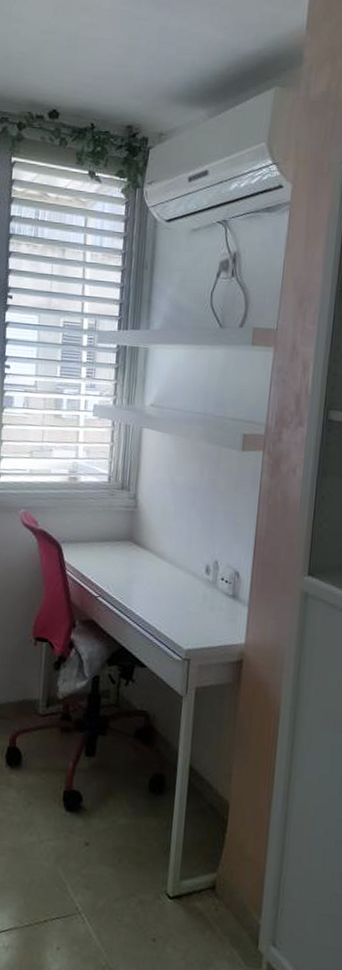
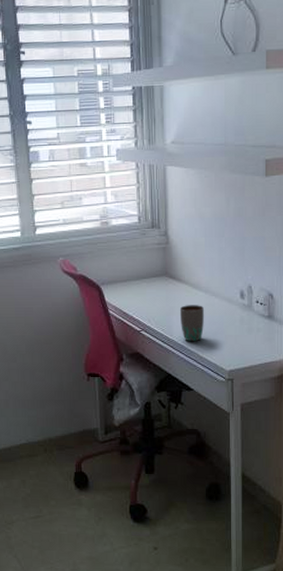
mug: none [140,574,167,615] -> present [179,305,205,342]

